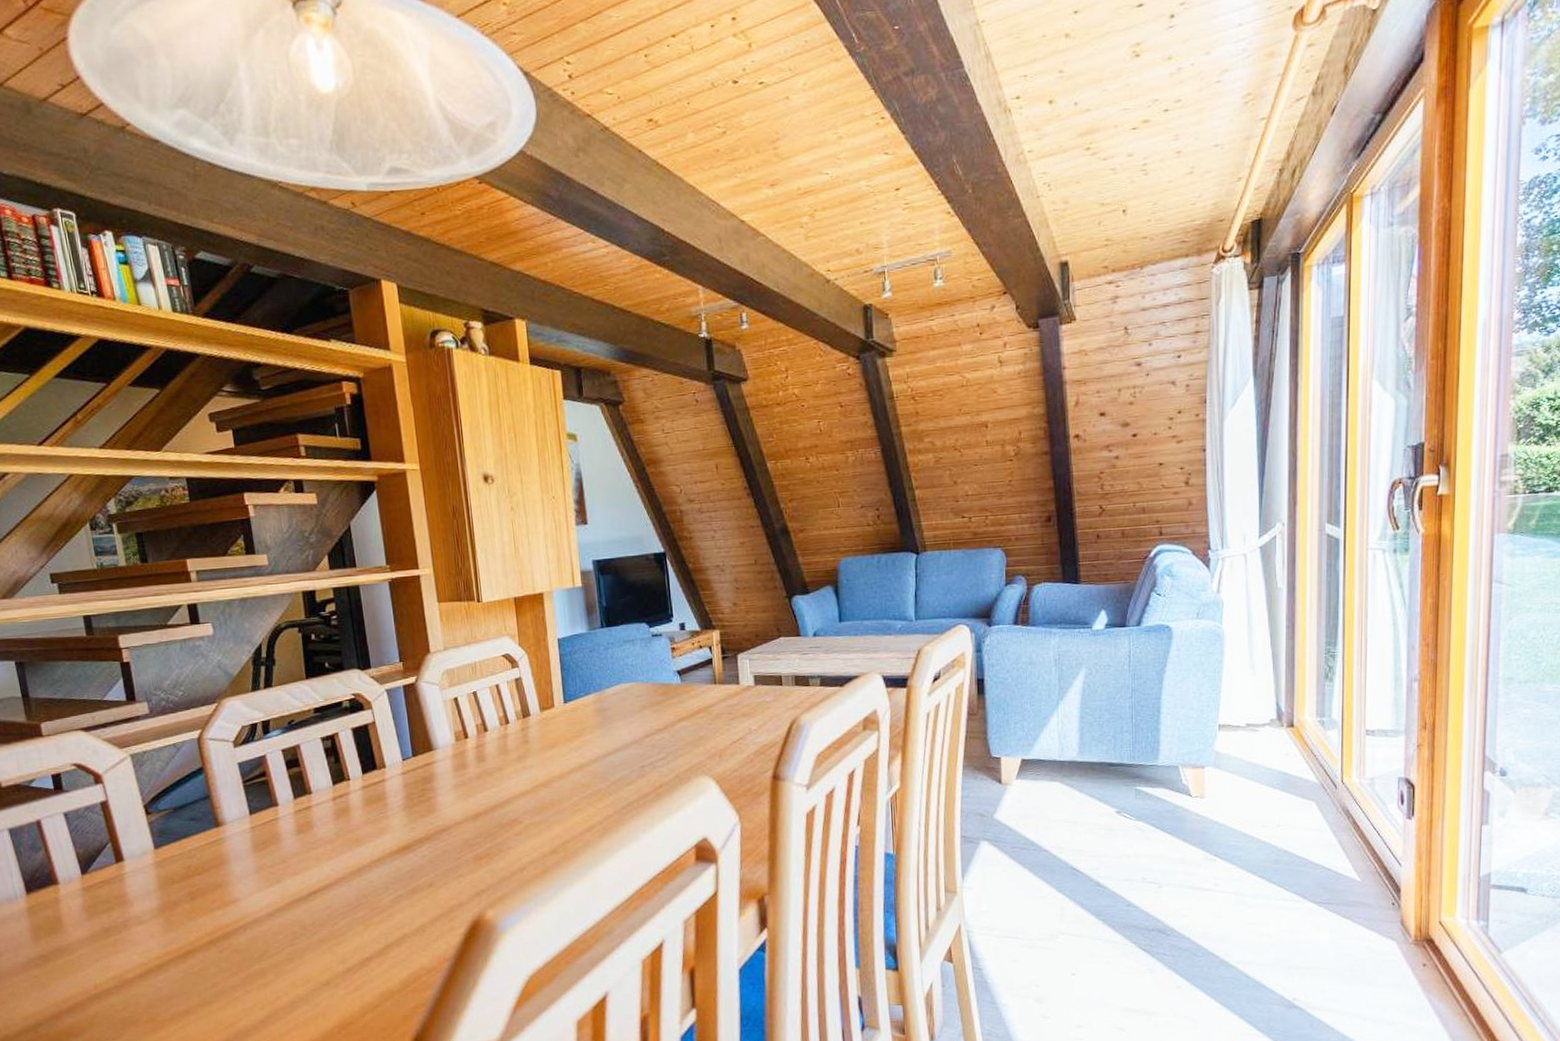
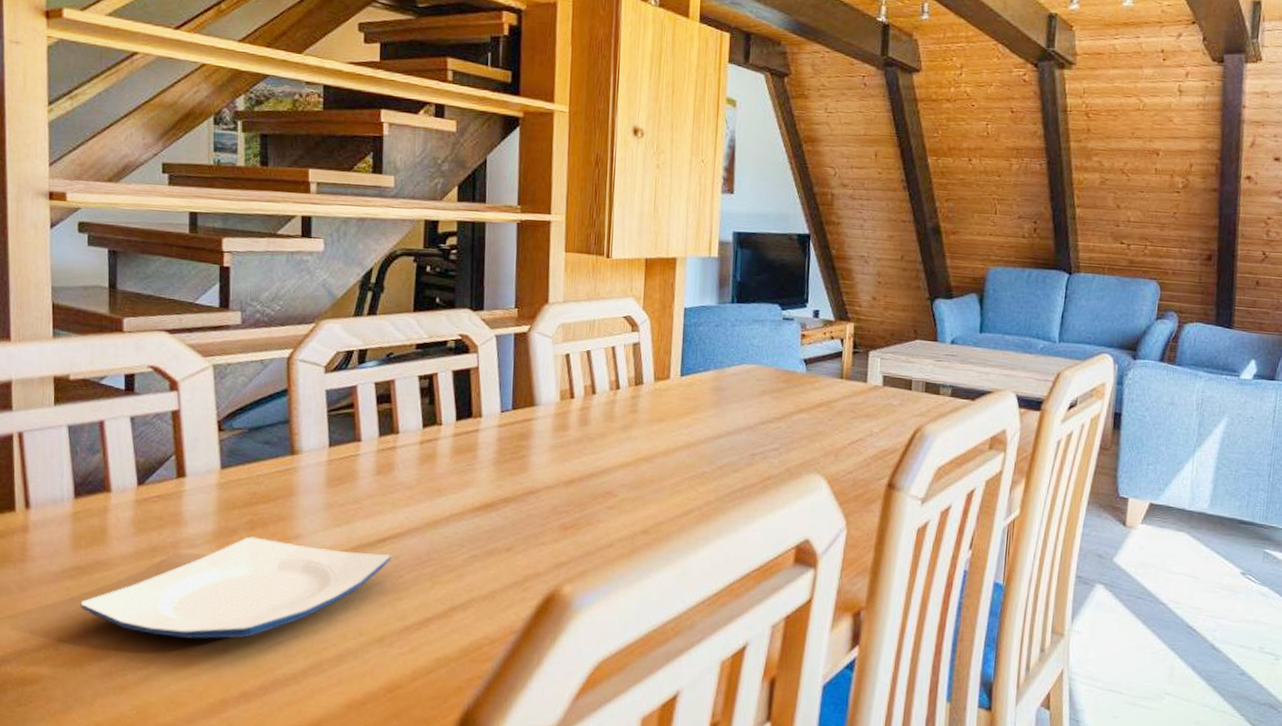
plate: none [49,905,324,1007] -> present [80,537,391,639]

